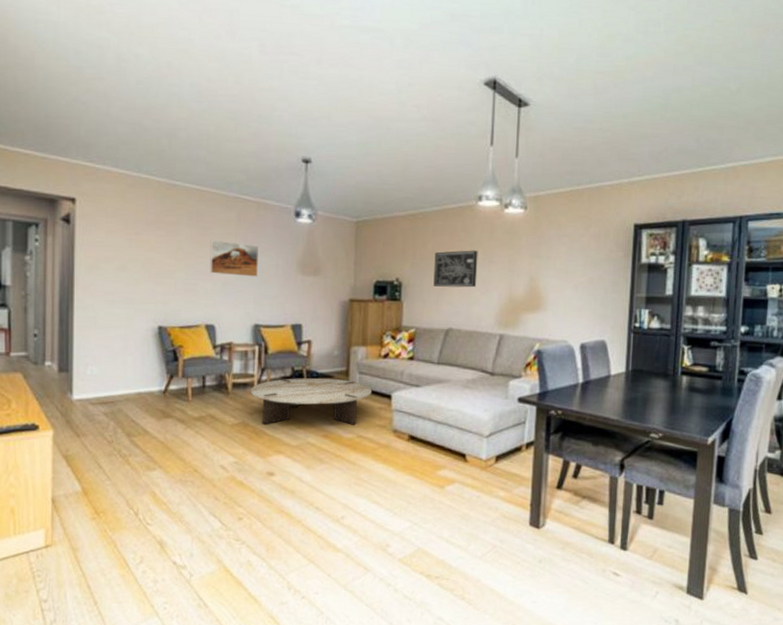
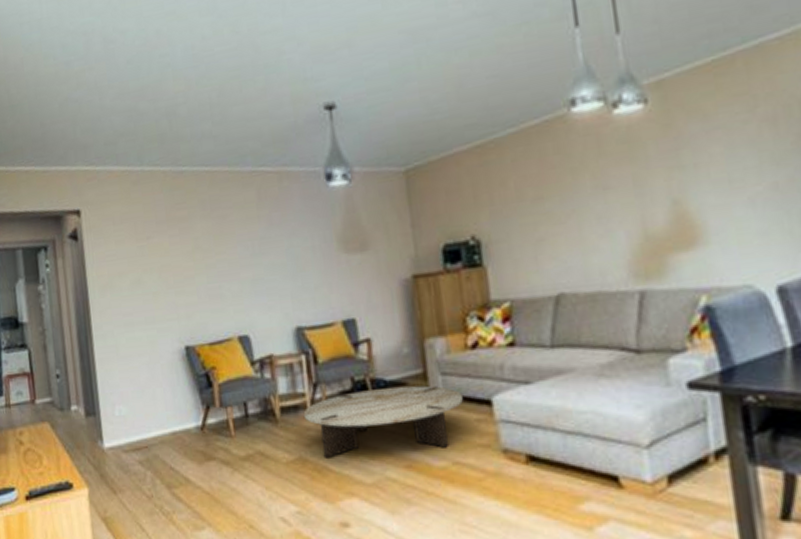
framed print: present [210,239,258,277] -> none [230,226,292,272]
wall art: present [433,250,478,288] -> none [520,176,590,238]

